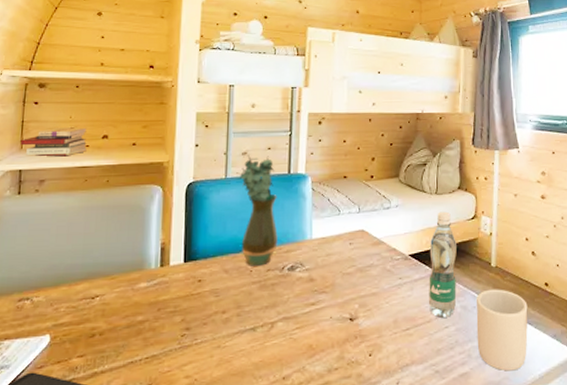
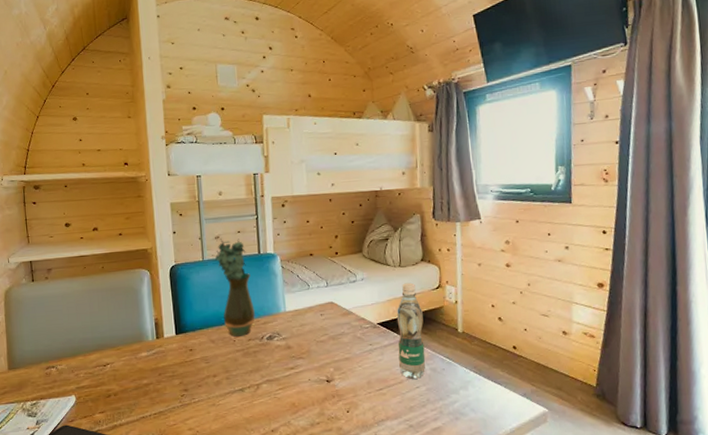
books: present [20,127,87,157] -> none [27,221,81,249]
mug: present [476,289,528,371] -> none [445,352,498,426]

